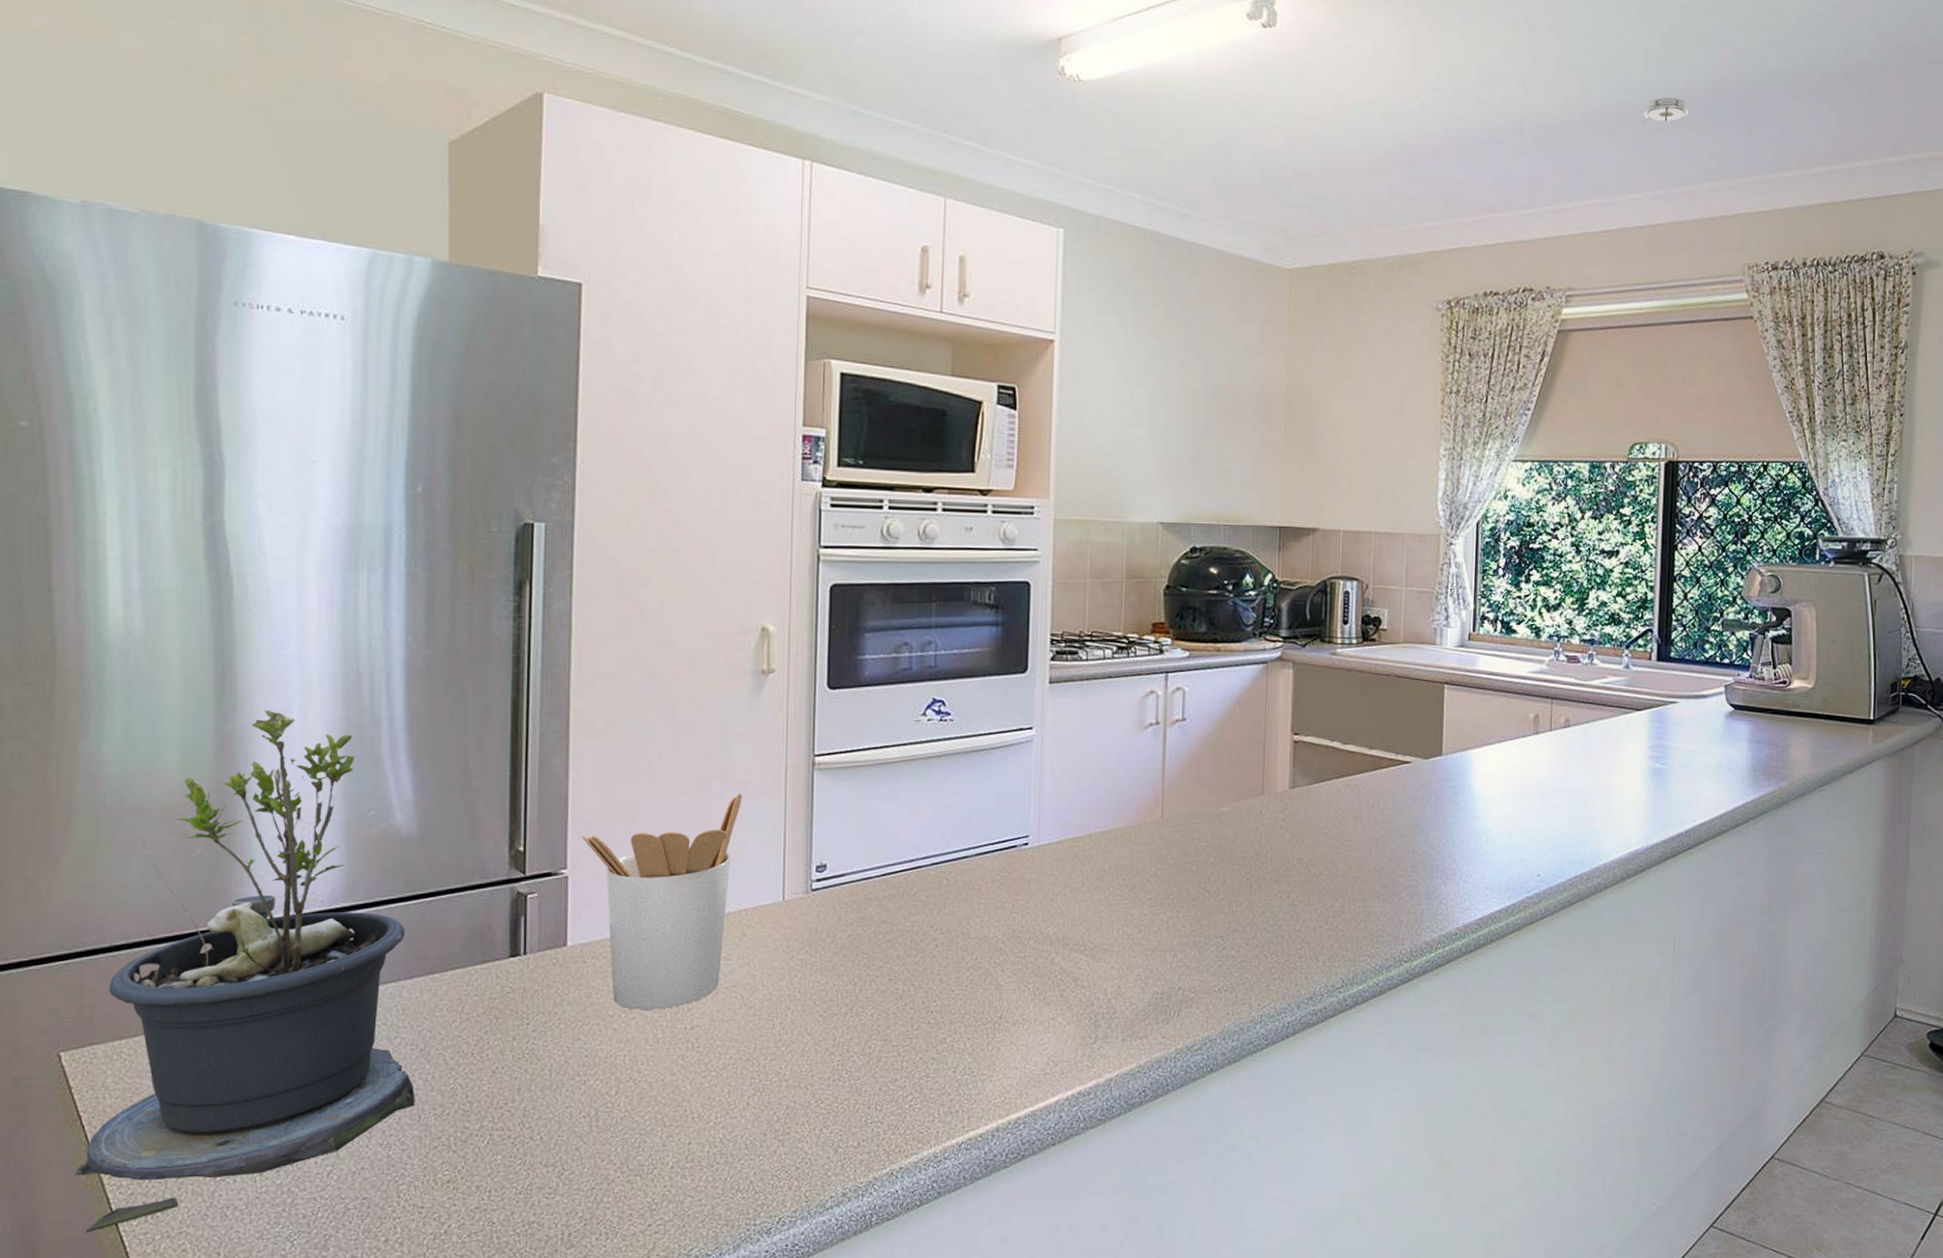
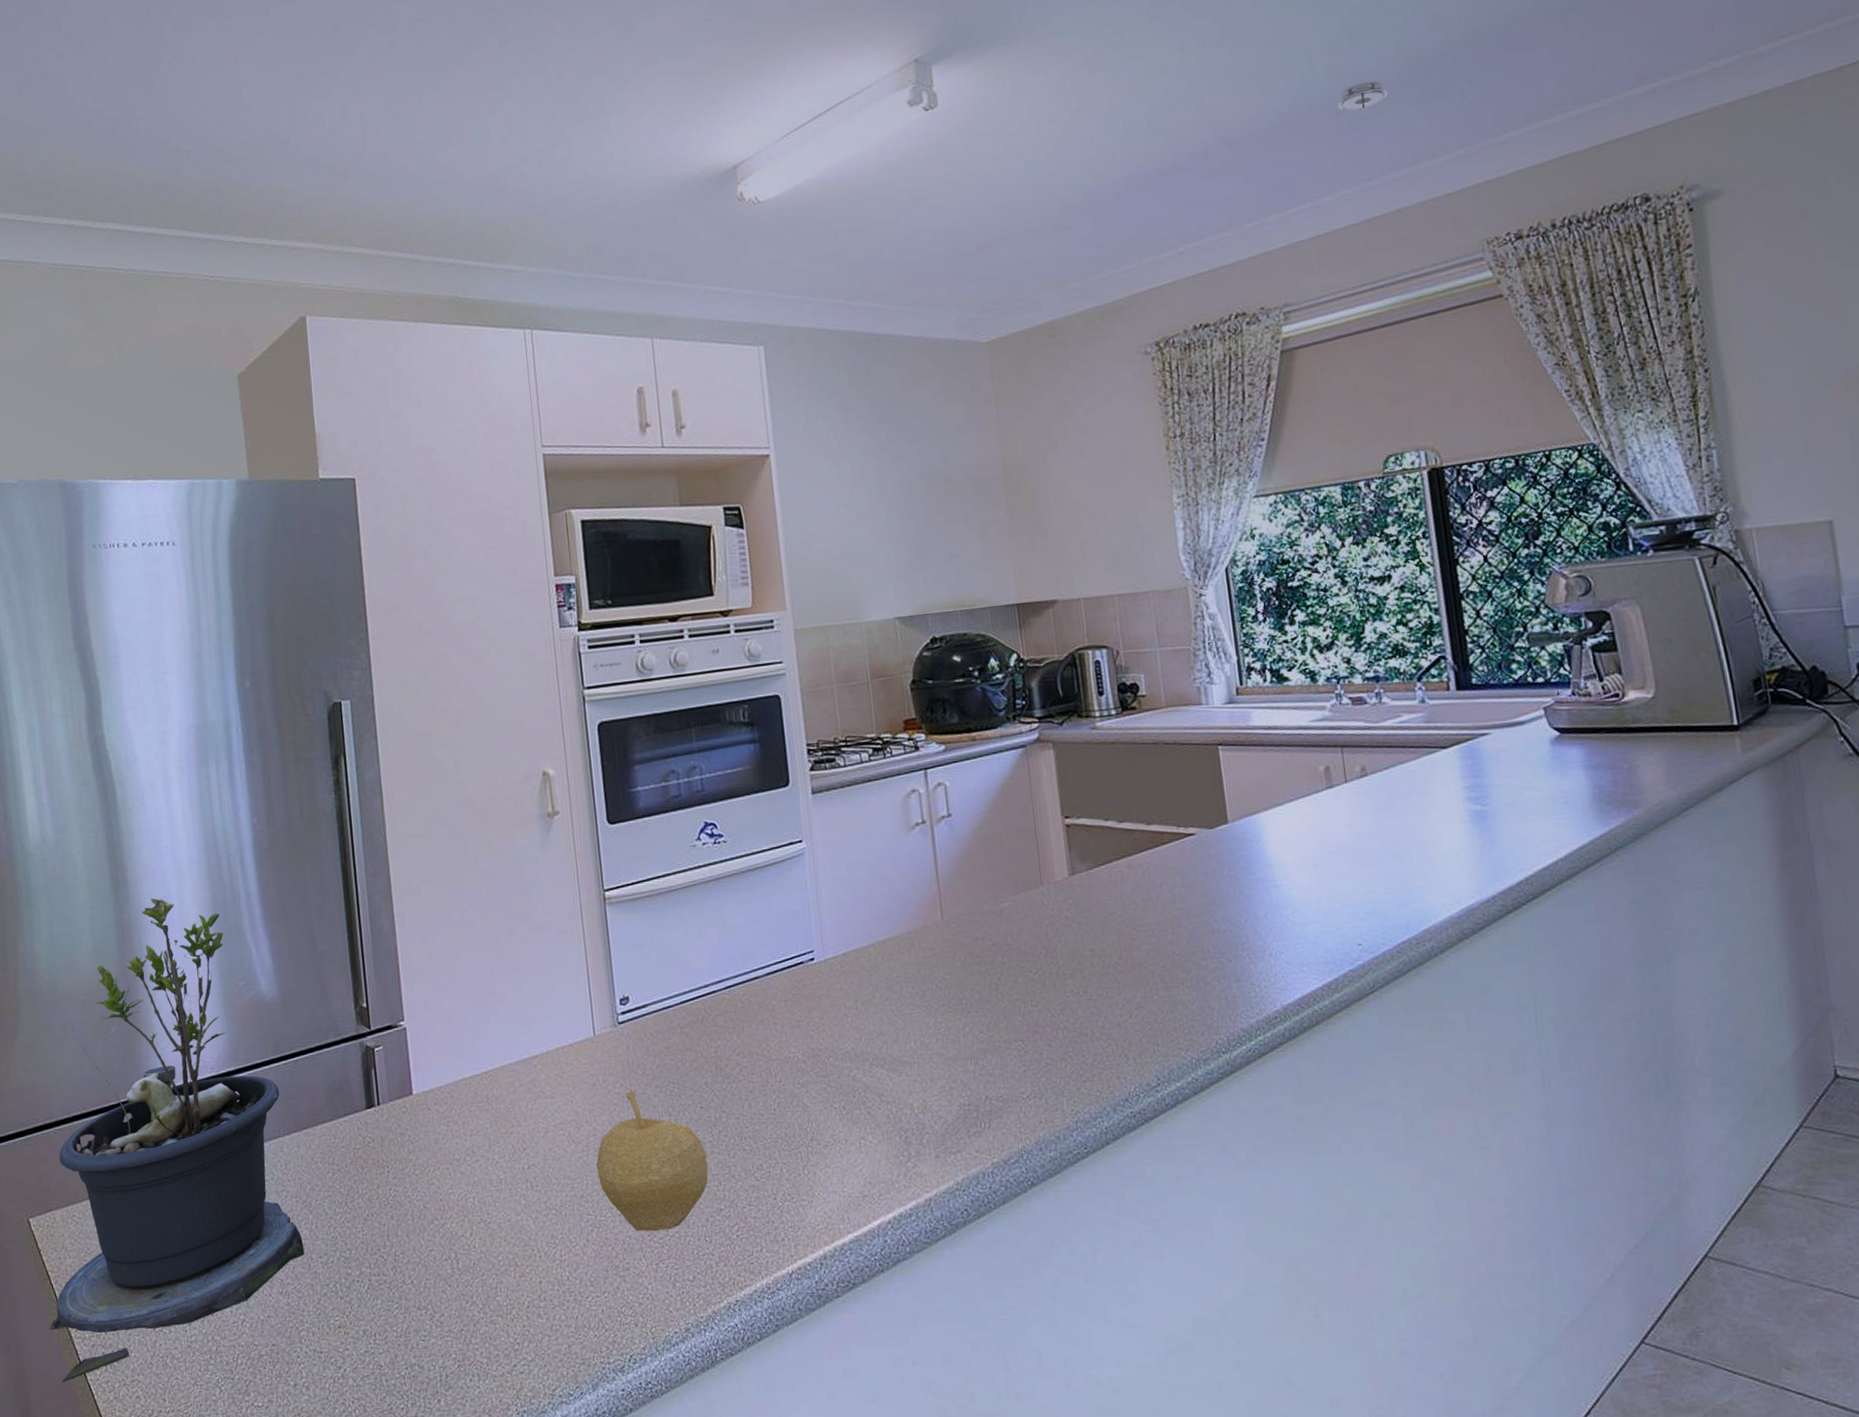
utensil holder: present [582,793,742,1010] -> none [413,934,547,1153]
fruit: none [768,957,888,1098] -> present [596,1090,708,1232]

